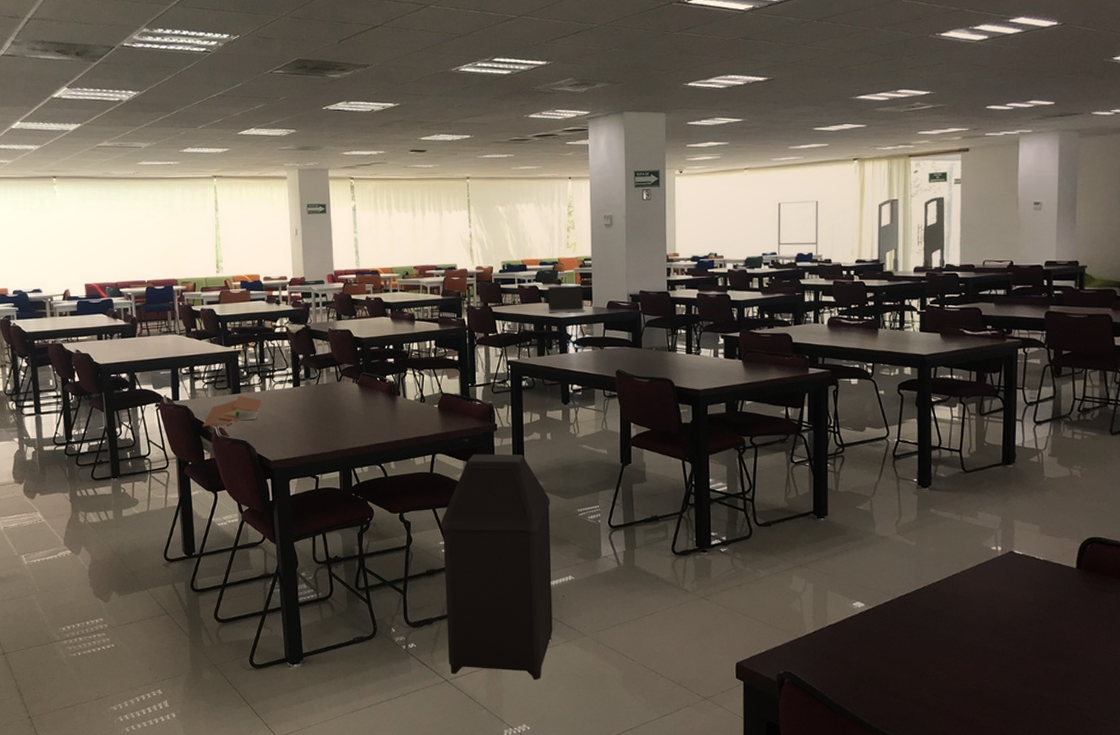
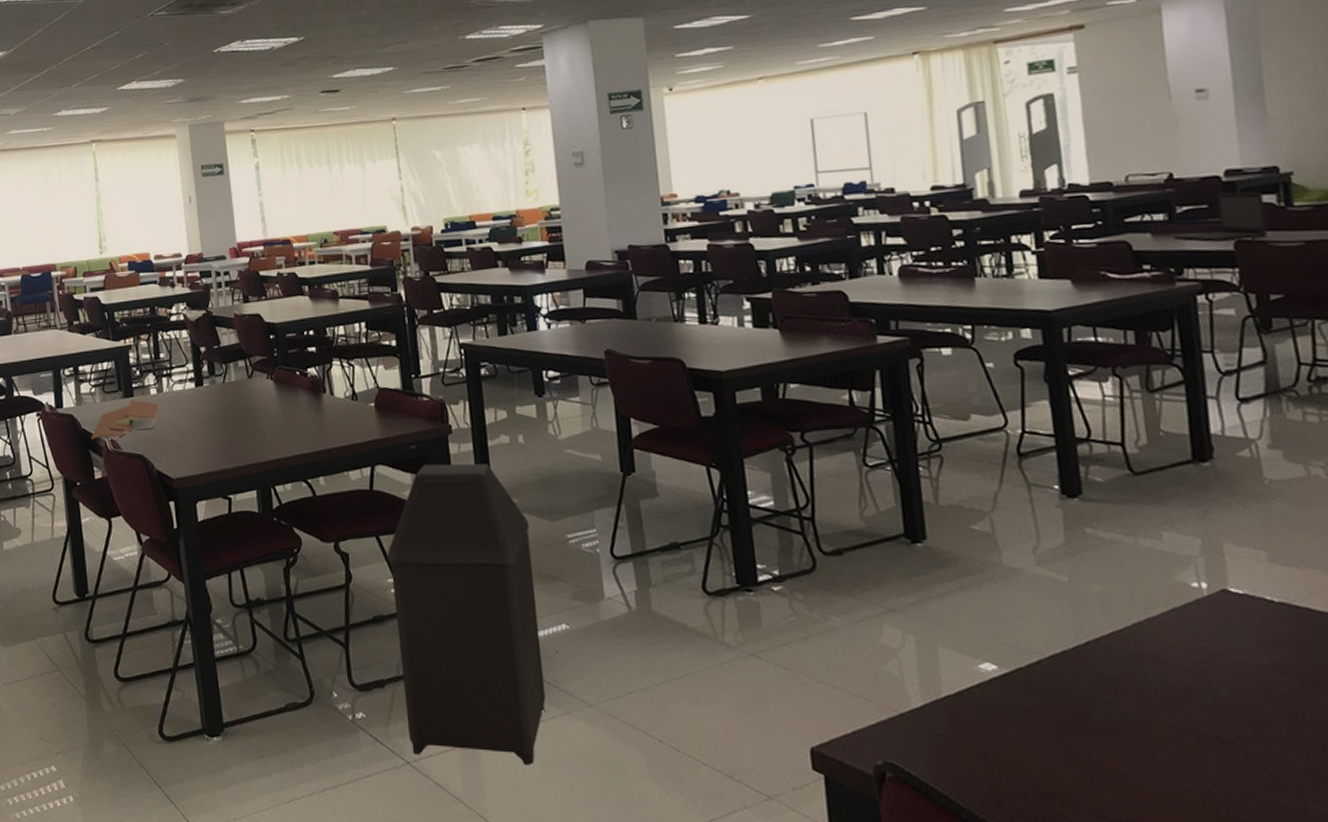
laptop: present [547,285,586,313] -> none [505,242,558,281]
laptop: none [1007,277,1067,312] -> present [1171,191,1267,242]

